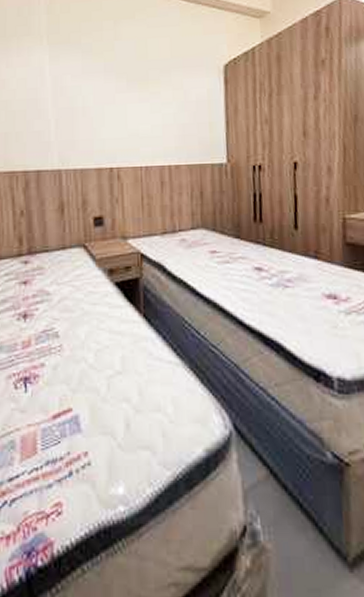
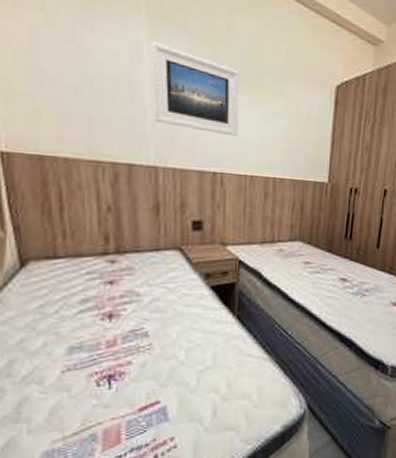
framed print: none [51,63,131,132] -> present [151,41,240,137]

